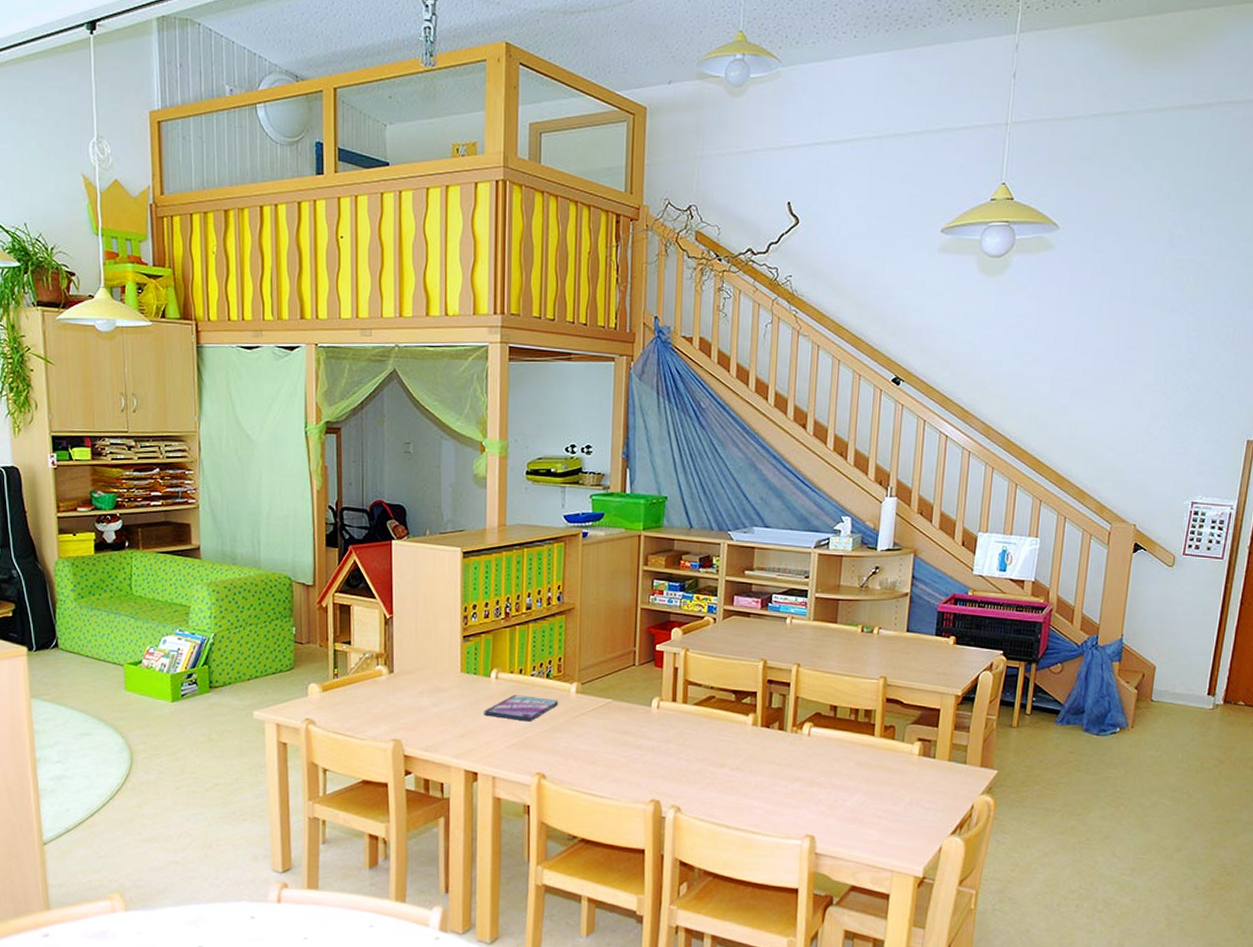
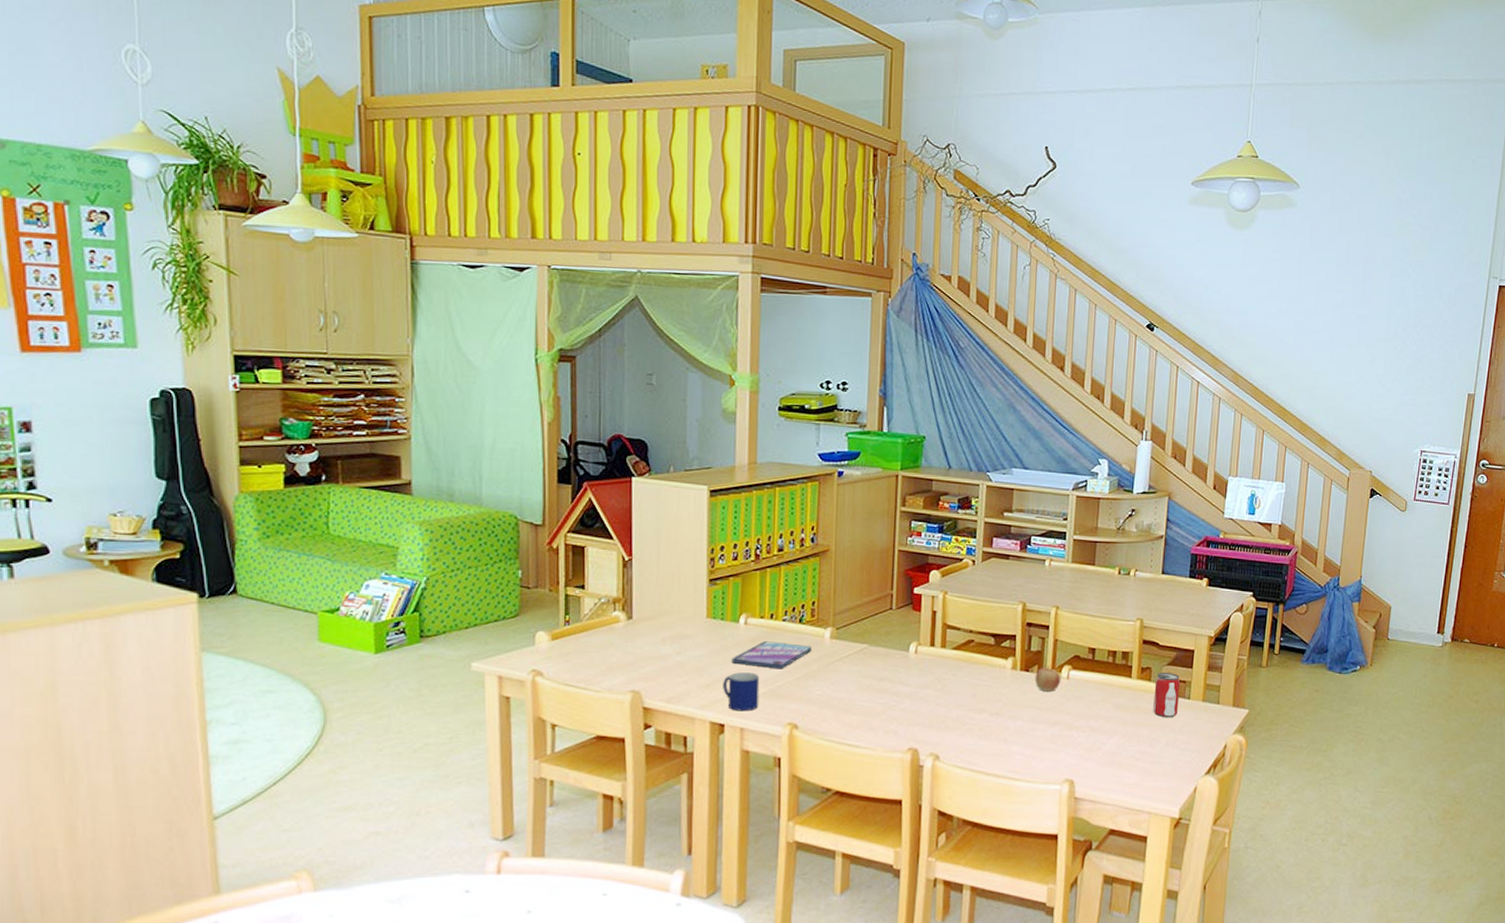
mug: none [476,724,510,761] -> present [723,672,760,711]
apple: none [775,722,802,748] -> present [1035,666,1061,691]
beverage can: none [896,730,925,777] -> present [1153,672,1181,718]

